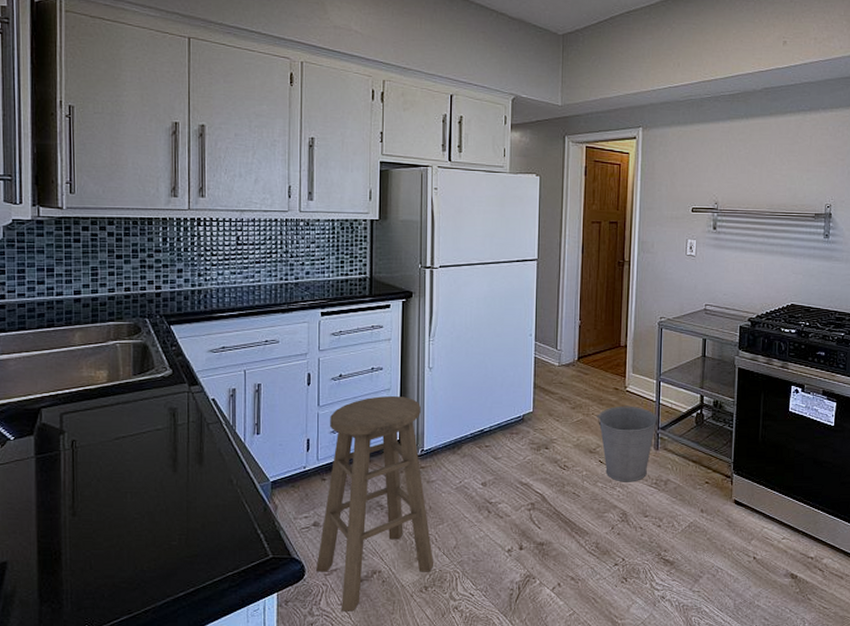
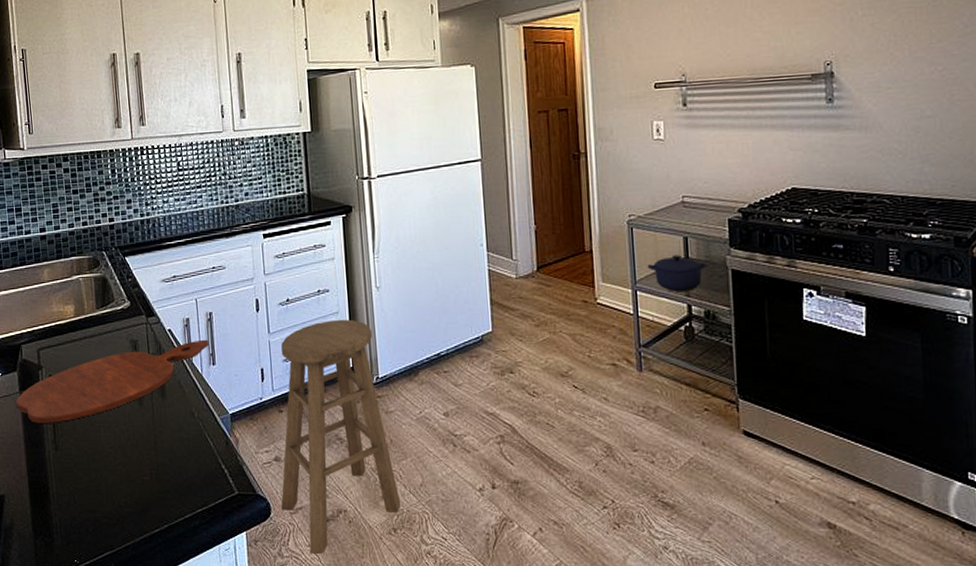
cutting board: none [30,410,255,490] -> present [16,339,210,424]
bucket: present [597,405,659,482] -> none [565,320,640,411]
cooking pot: none [671,353,719,384] -> present [647,255,706,291]

